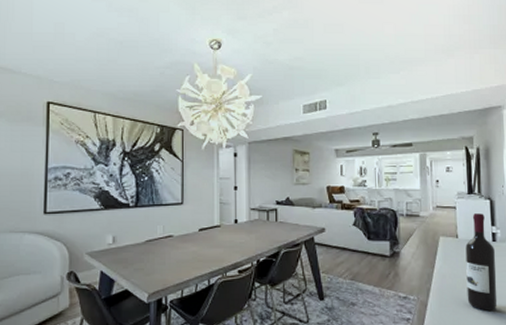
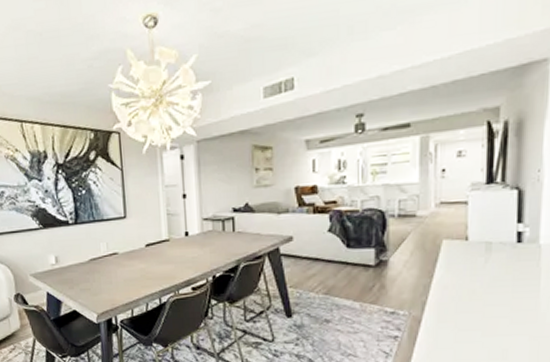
wine bottle: present [465,213,498,311] -> none [475,208,521,326]

